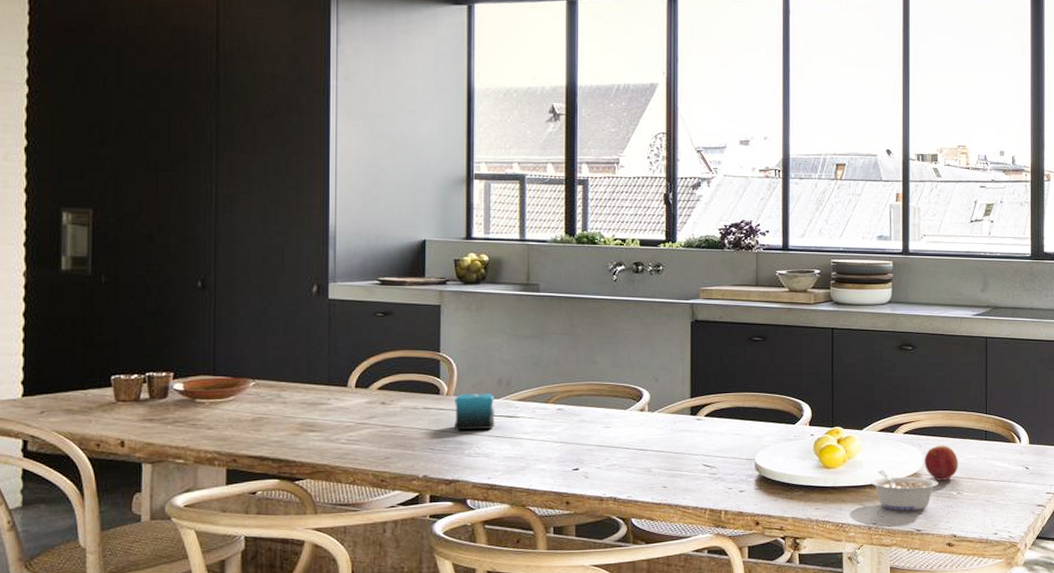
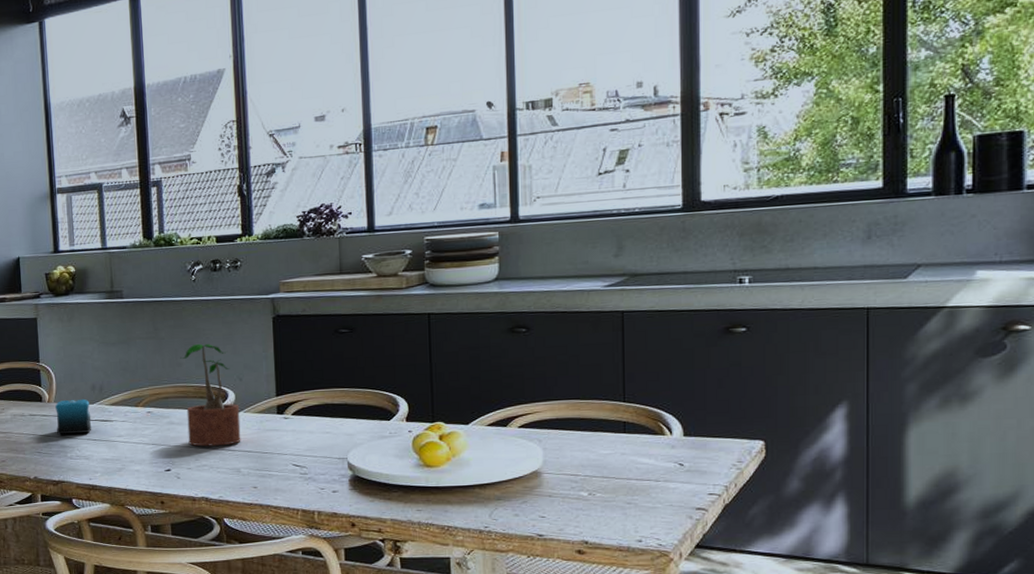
potted plant: none [596,342,654,446] -> present [180,343,241,447]
legume: present [870,470,938,511] -> none [480,468,564,514]
fruit: present [924,445,959,481] -> none [545,439,590,480]

